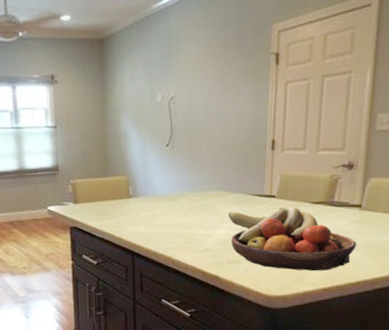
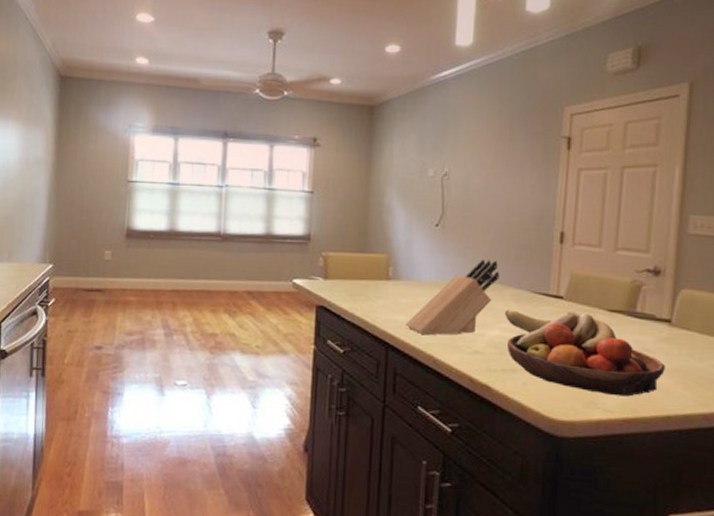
knife block: none [146,171,222,241] -> present [405,259,500,335]

